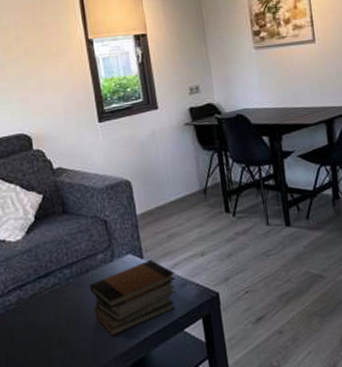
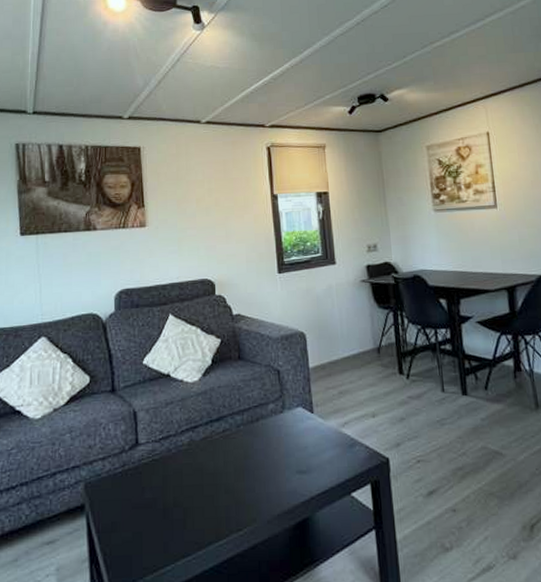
book stack: present [89,259,176,337] -> none [258,414,346,492]

